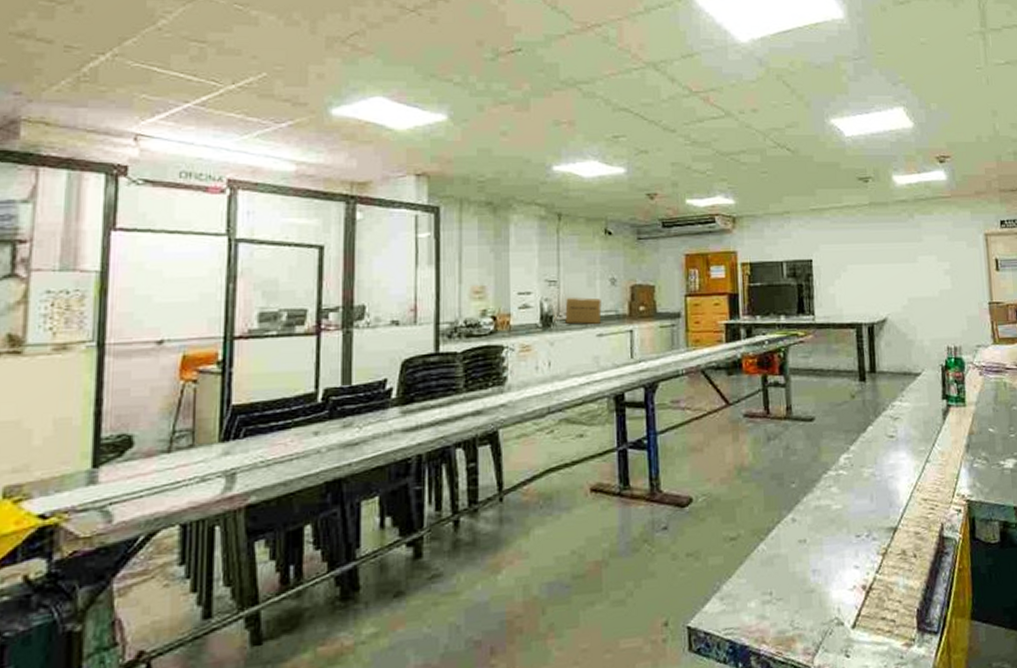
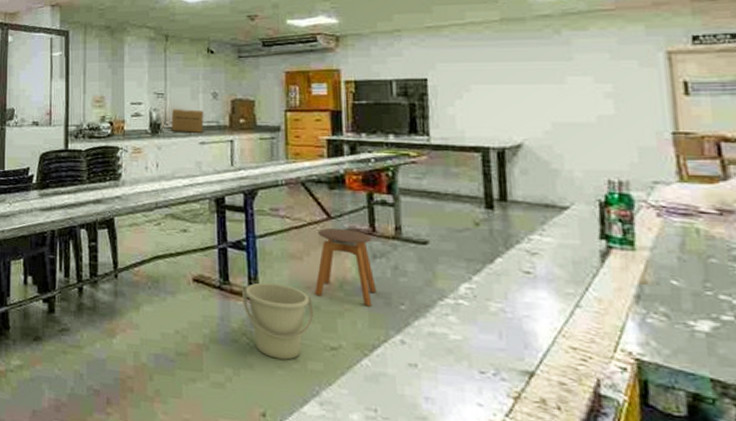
bucket: none [643,480,715,561] -> present [242,282,314,360]
stool: none [715,413,771,491] -> present [315,227,376,307]

